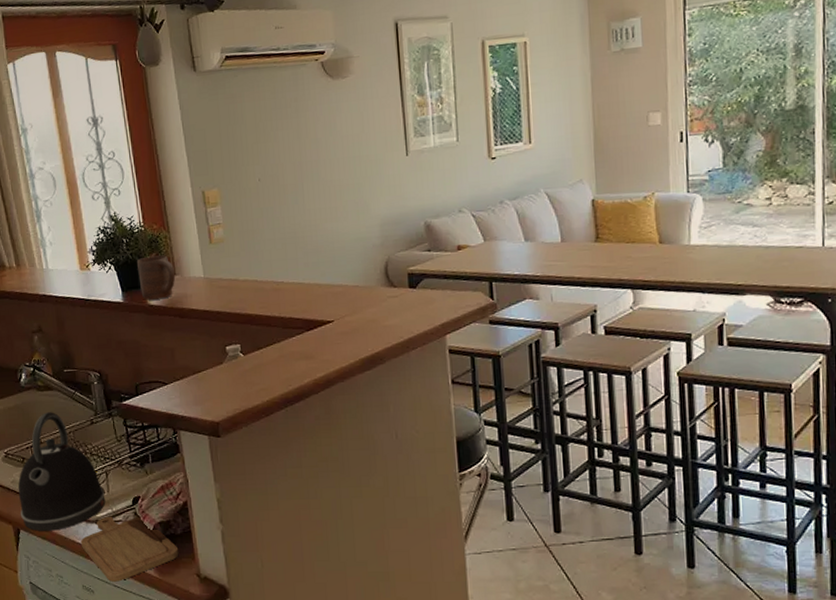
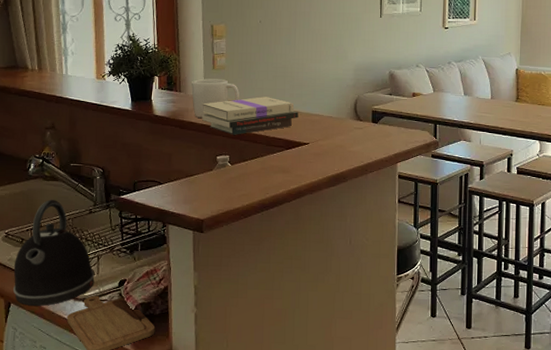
cup: present [137,255,176,300] -> none [148,74,181,111]
mug: none [187,254,245,304] -> present [191,78,239,119]
books: none [203,269,318,320] -> present [201,96,299,135]

